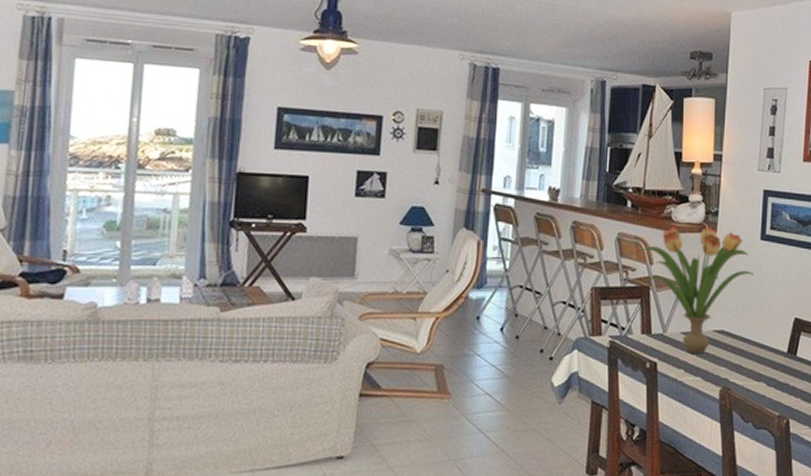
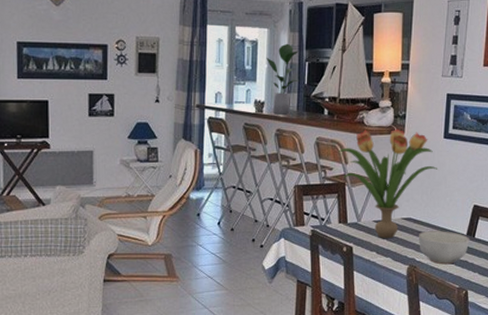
potted plant: none [563,125,600,206] -> present [266,43,299,116]
bowl: none [732,347,791,387] -> present [418,231,470,265]

